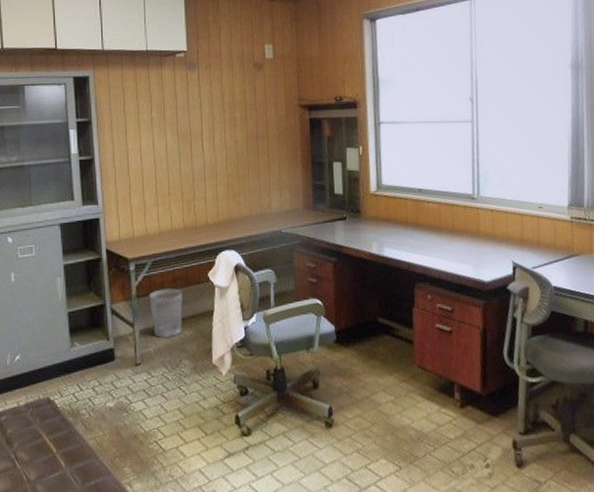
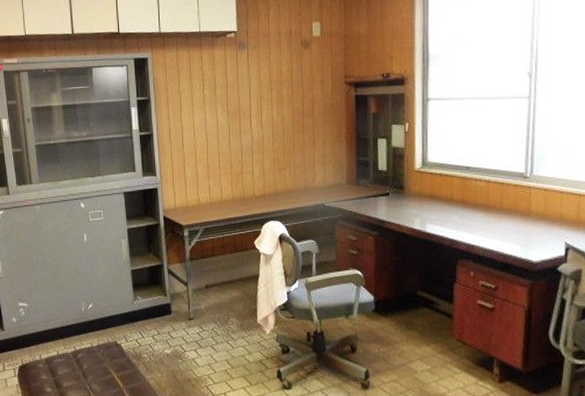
wastebasket: present [149,288,183,338] -> none [201,254,231,297]

